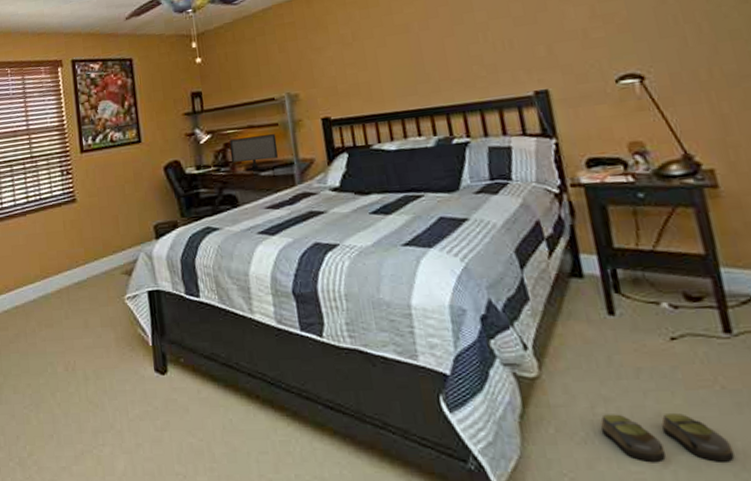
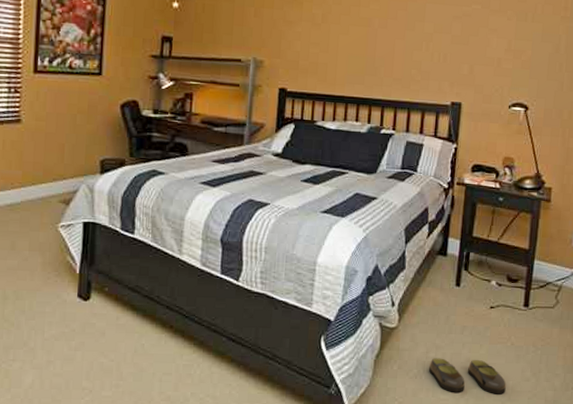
computer monitor: present [229,134,279,171] -> none [190,91,235,126]

